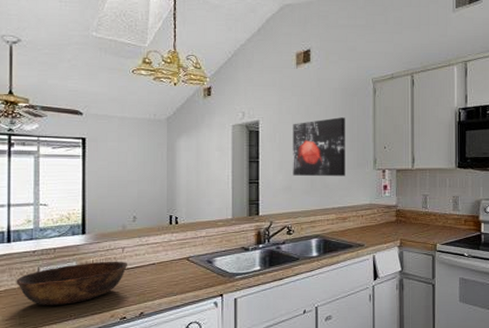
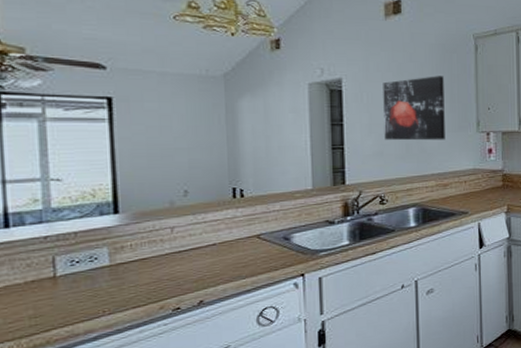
bowl: present [16,261,128,305] -> none [21,243,180,302]

